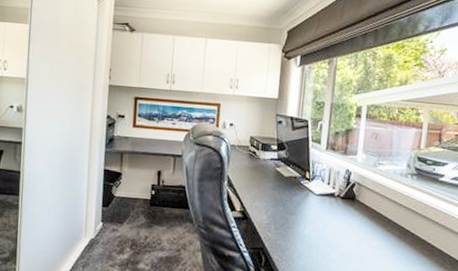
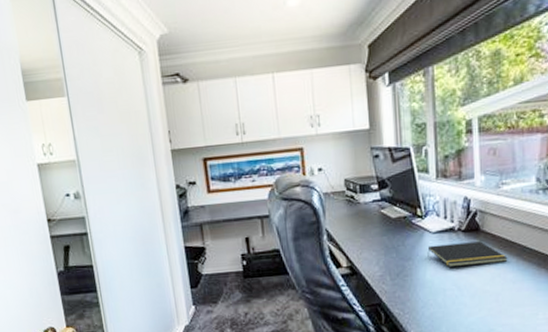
notepad: none [309,205,375,230] -> present [427,241,508,268]

